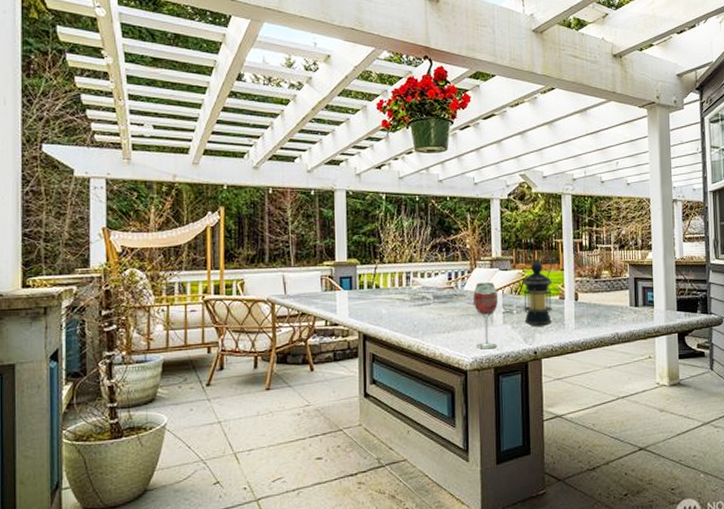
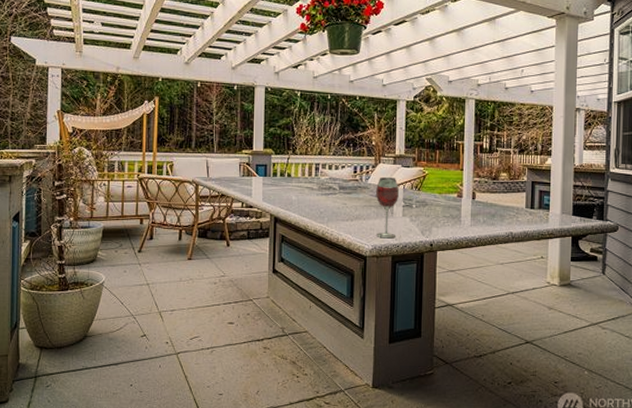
lantern: present [521,250,553,327] -> none [422,150,452,222]

